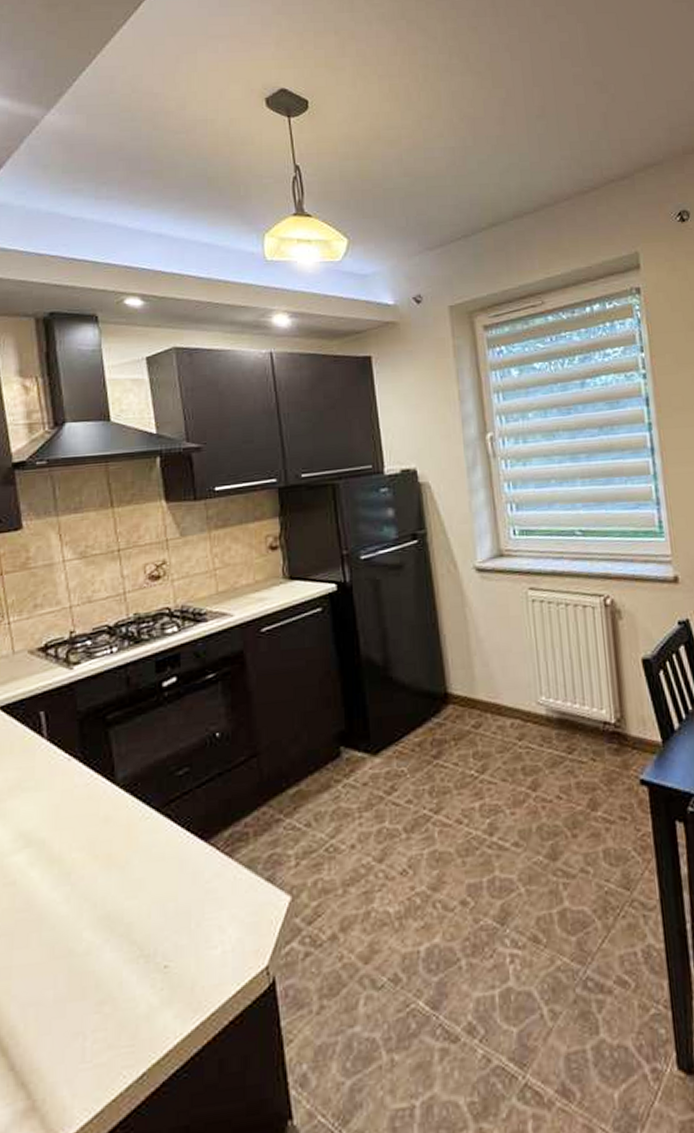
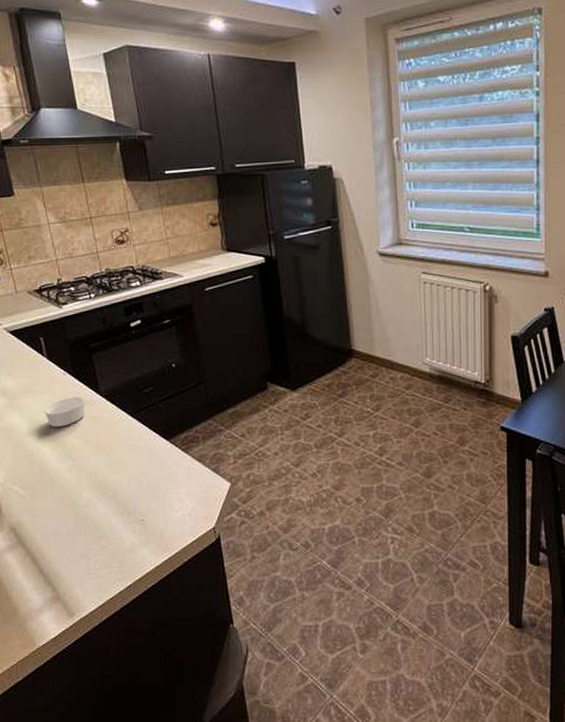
ramekin: none [36,790,95,838] -> present [44,397,86,427]

